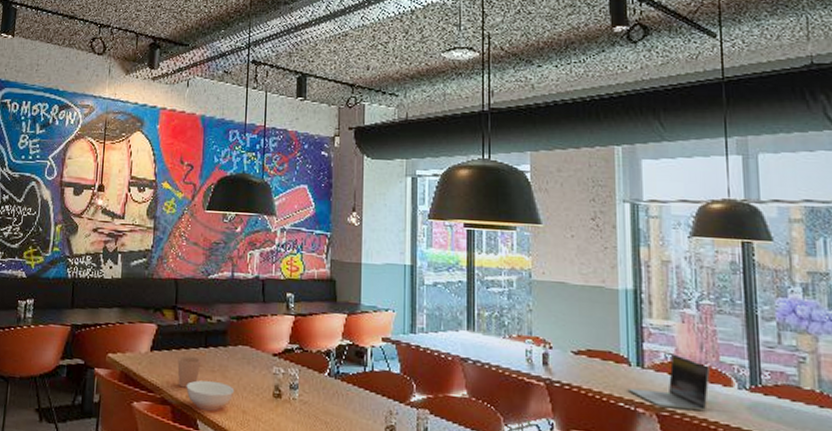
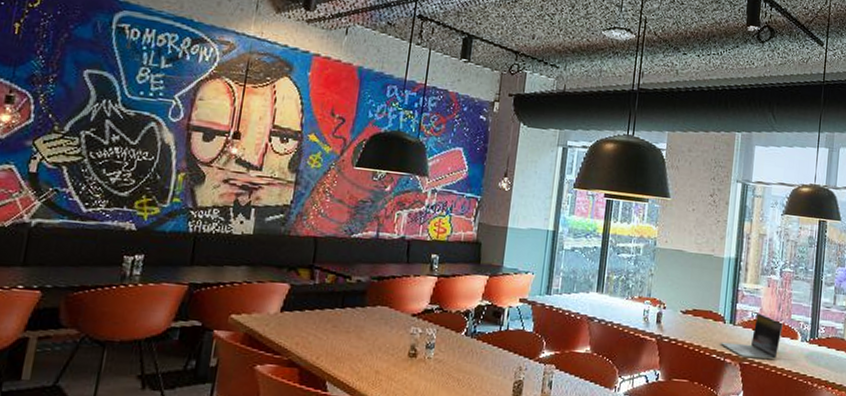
dixie cup: present [177,356,200,388] -> none [308,317,335,350]
bowl: present [186,380,235,411] -> none [317,341,369,372]

